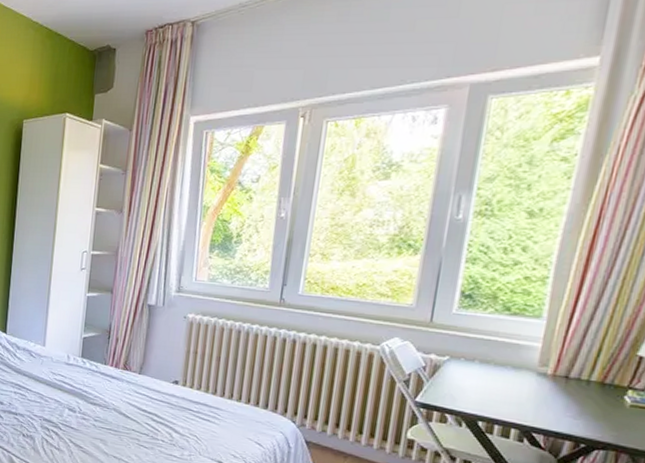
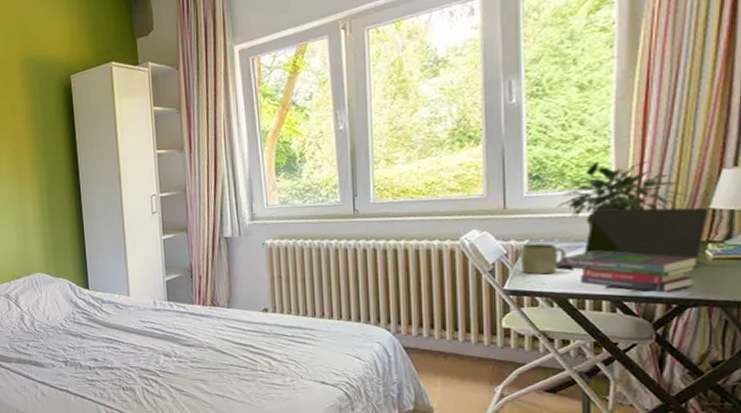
mug: none [436,360,485,394] -> present [520,243,566,275]
laptop: none [471,336,636,411] -> present [556,207,708,270]
books: none [477,377,614,431] -> present [561,250,697,293]
potted plant: none [482,290,617,355] -> present [555,161,687,228]

